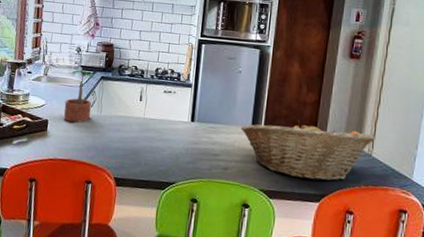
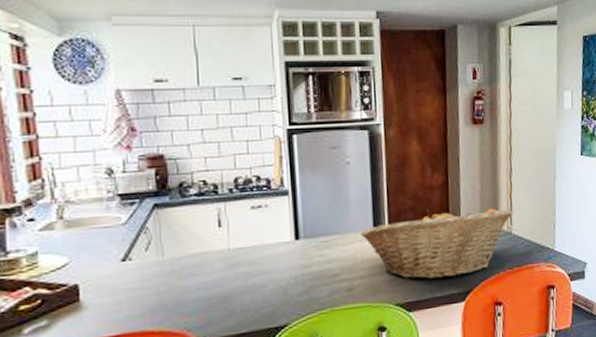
potted plant: present [64,70,95,123] -> none [100,200,148,280]

